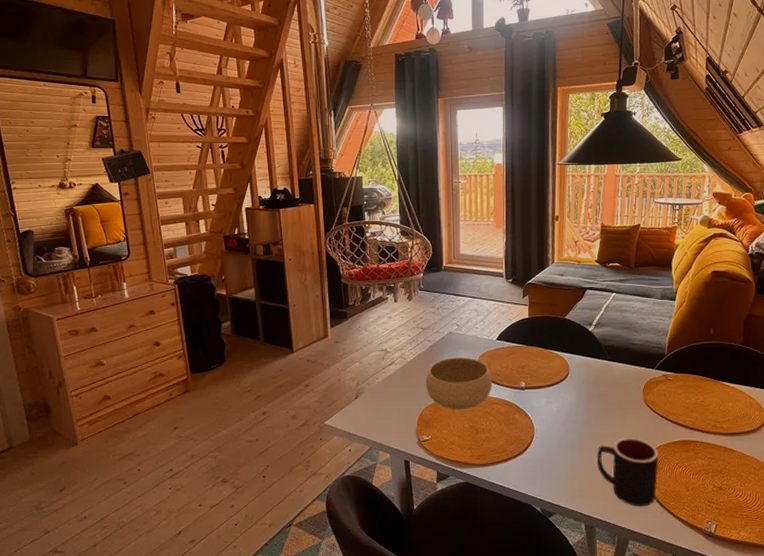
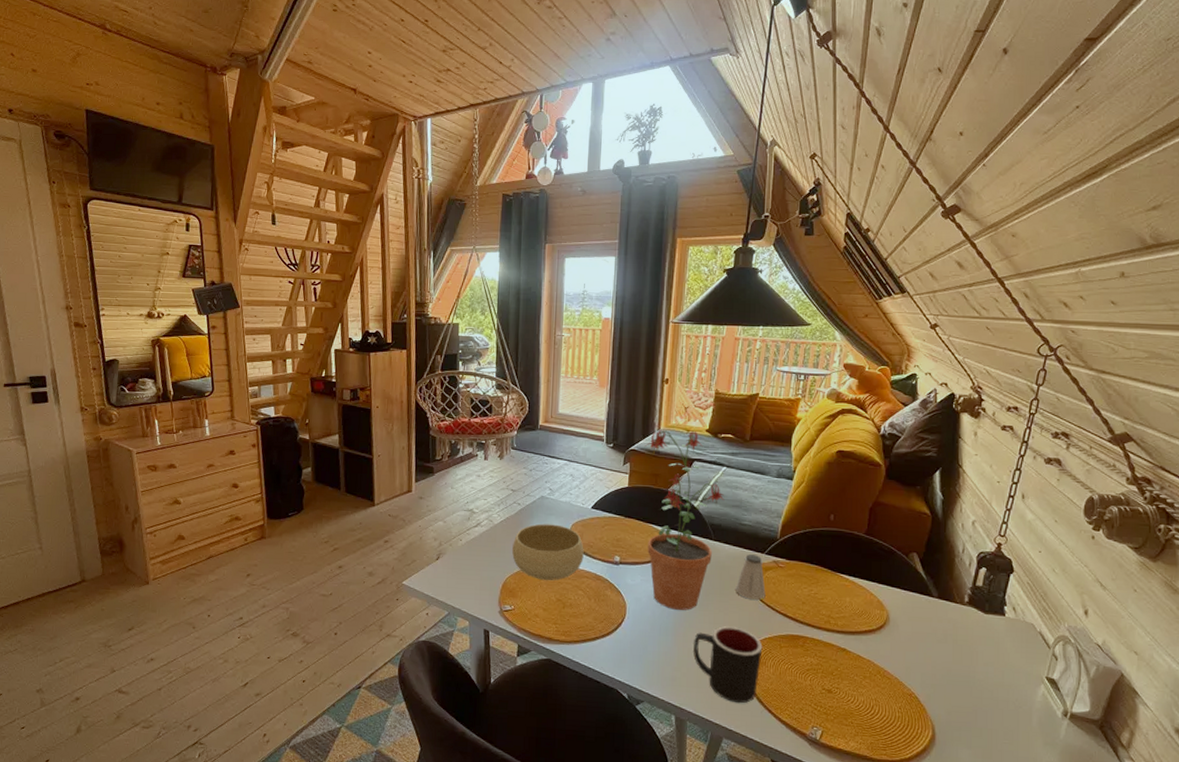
potted plant: none [540,262,616,427] -> present [644,430,725,610]
saltshaker: none [630,371,658,412] -> present [734,554,766,601]

